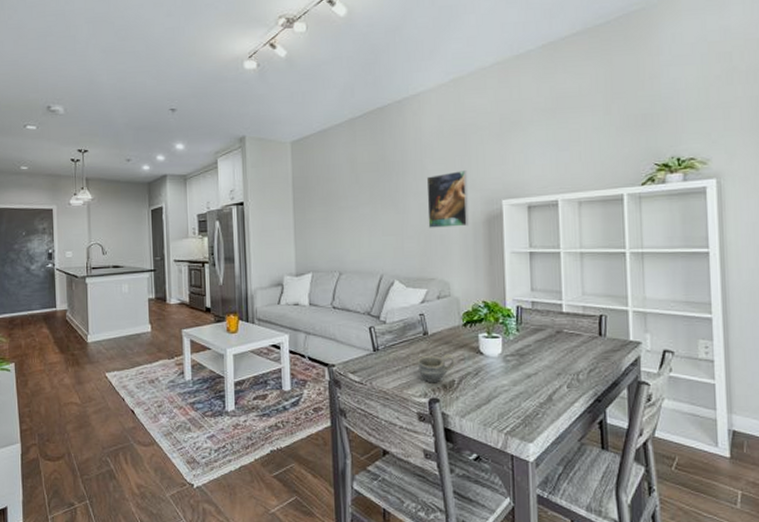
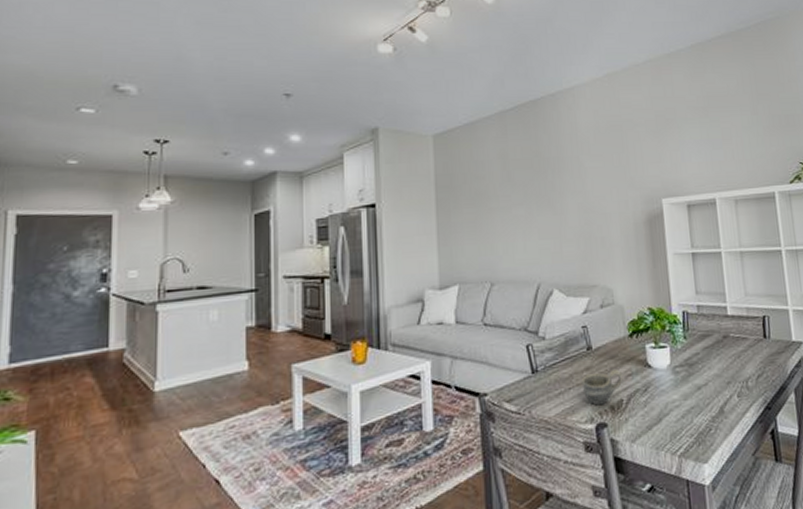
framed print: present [426,170,469,228] -> none [584,168,630,230]

